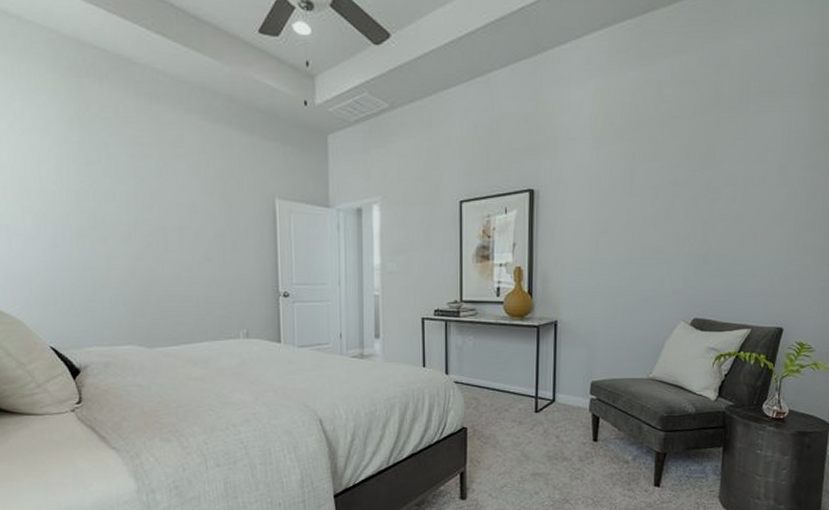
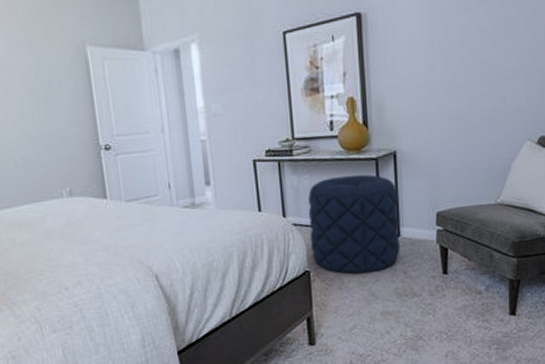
pouf: none [469,339,557,433] -> present [308,174,400,274]

